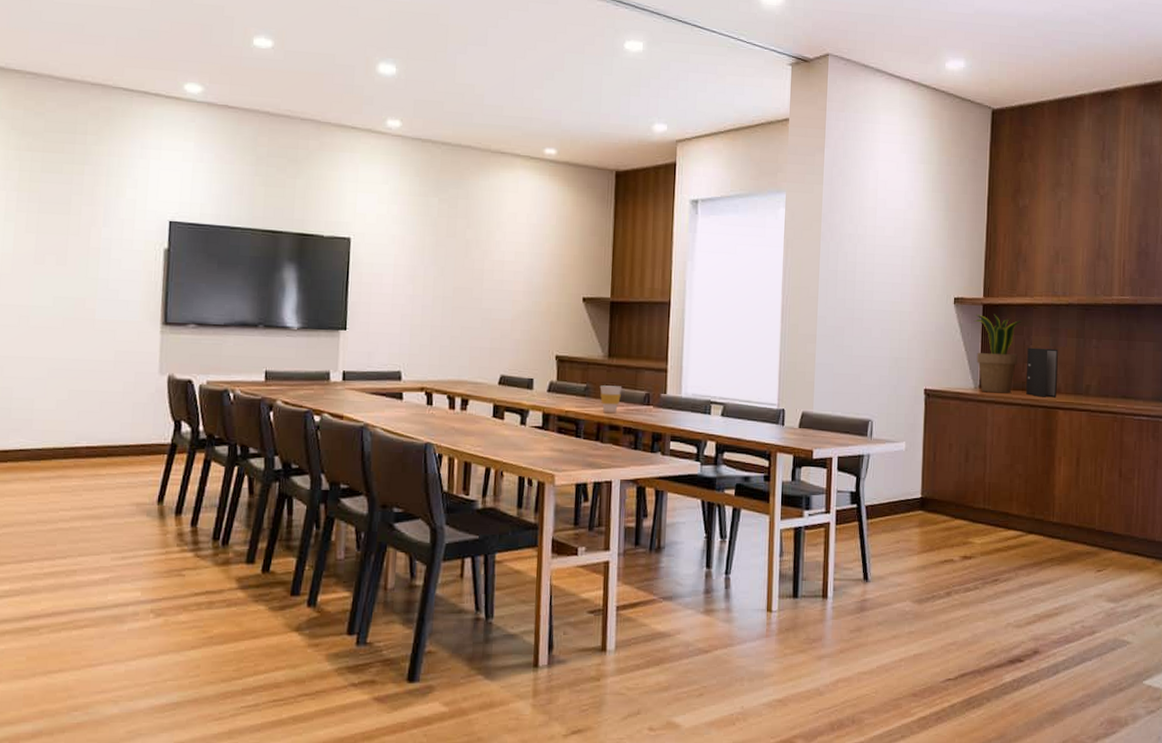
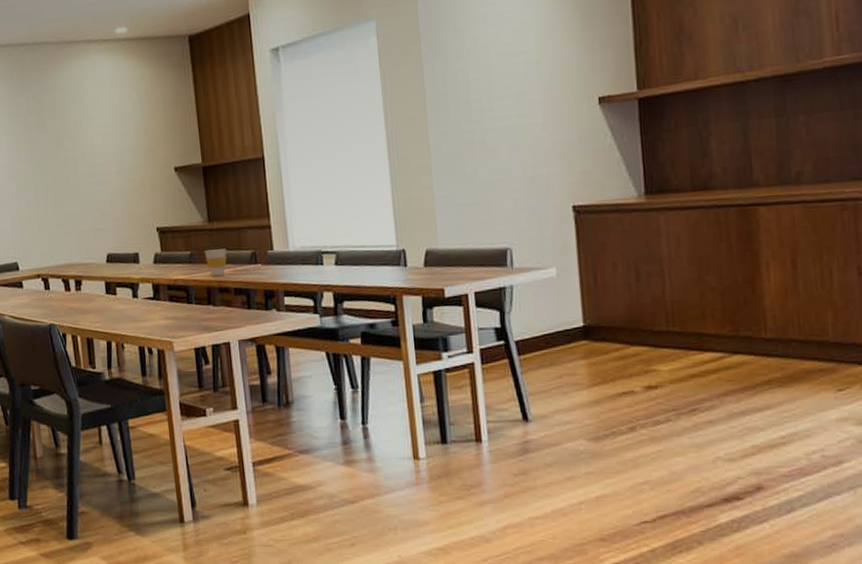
potted plant: present [973,313,1023,394] -> none [627,107,696,199]
binder: present [1026,347,1058,398] -> none [706,134,754,195]

